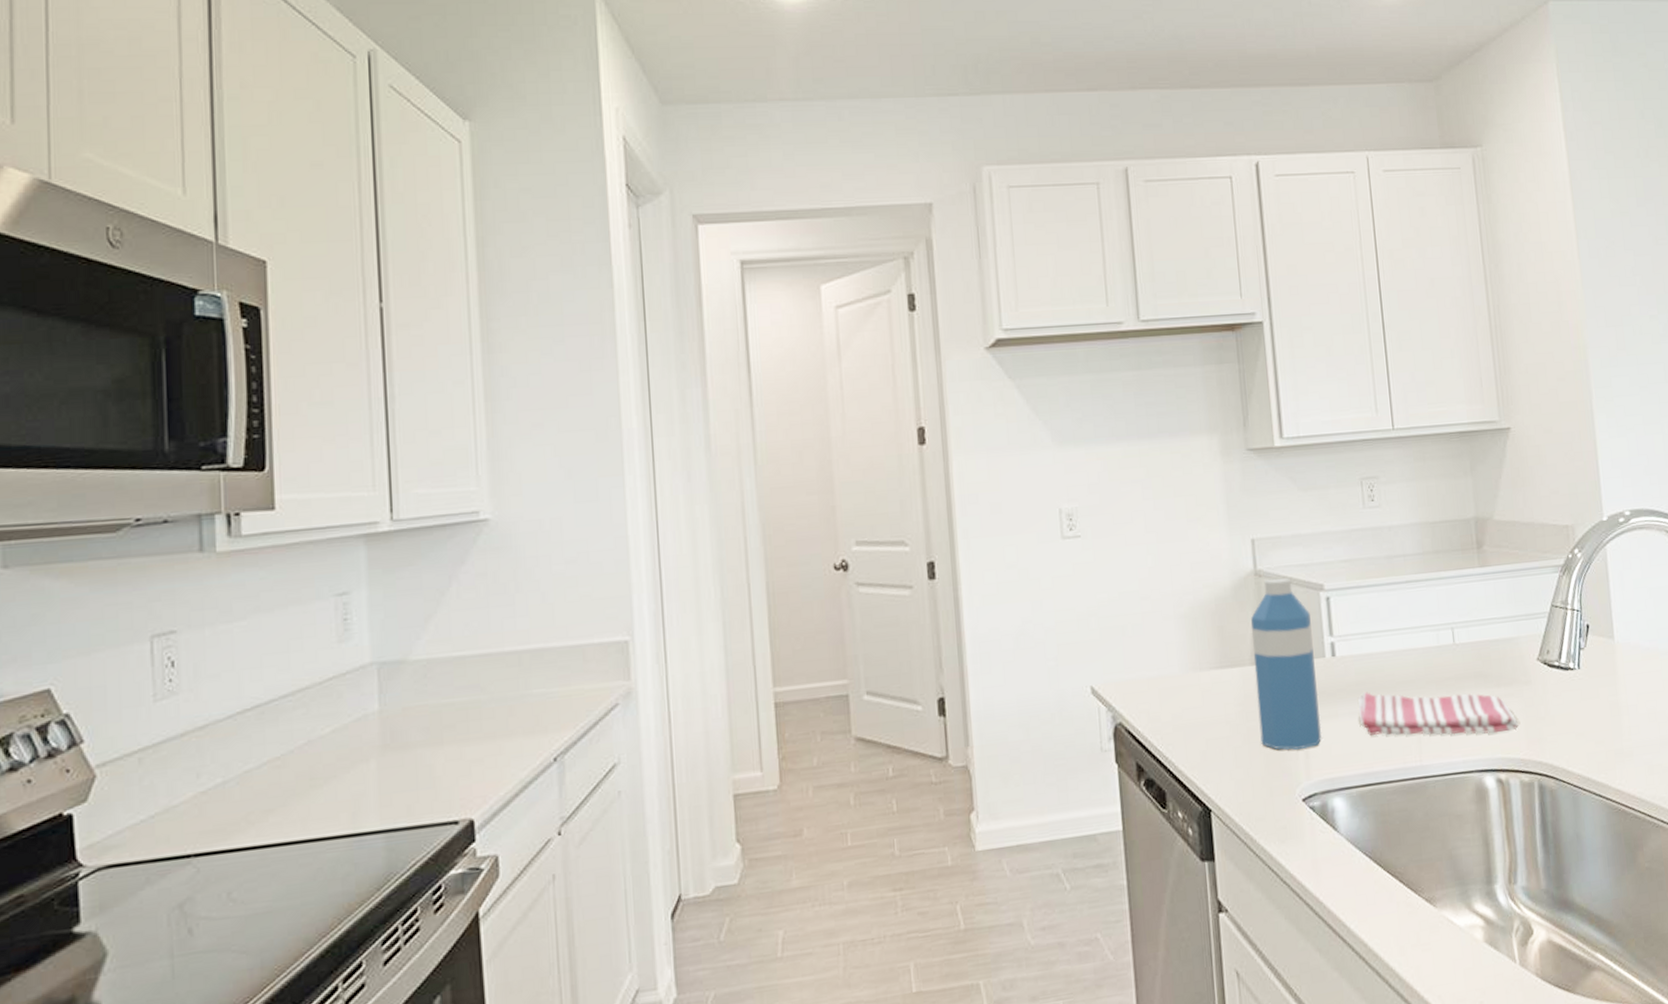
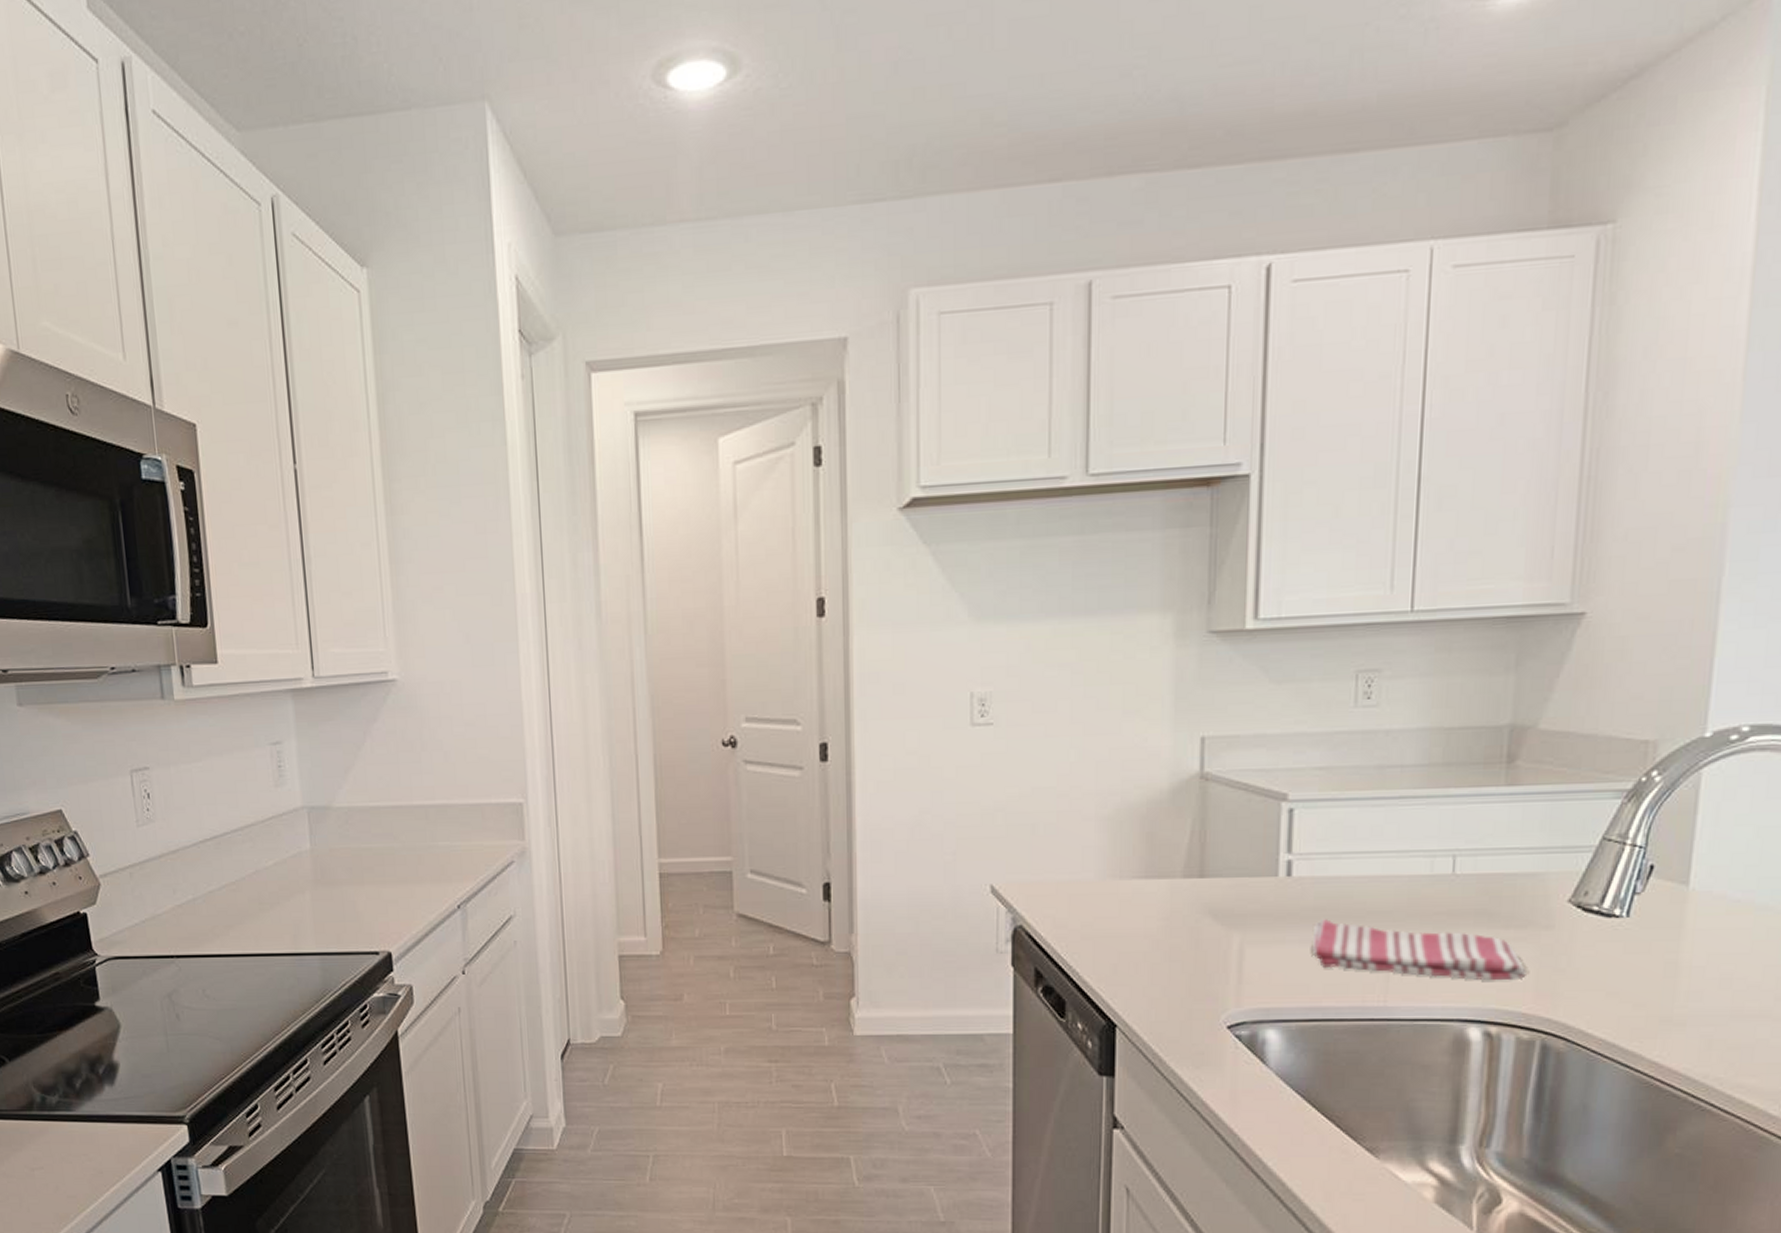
water bottle: present [1250,578,1322,751] -> none [1184,783,1265,973]

